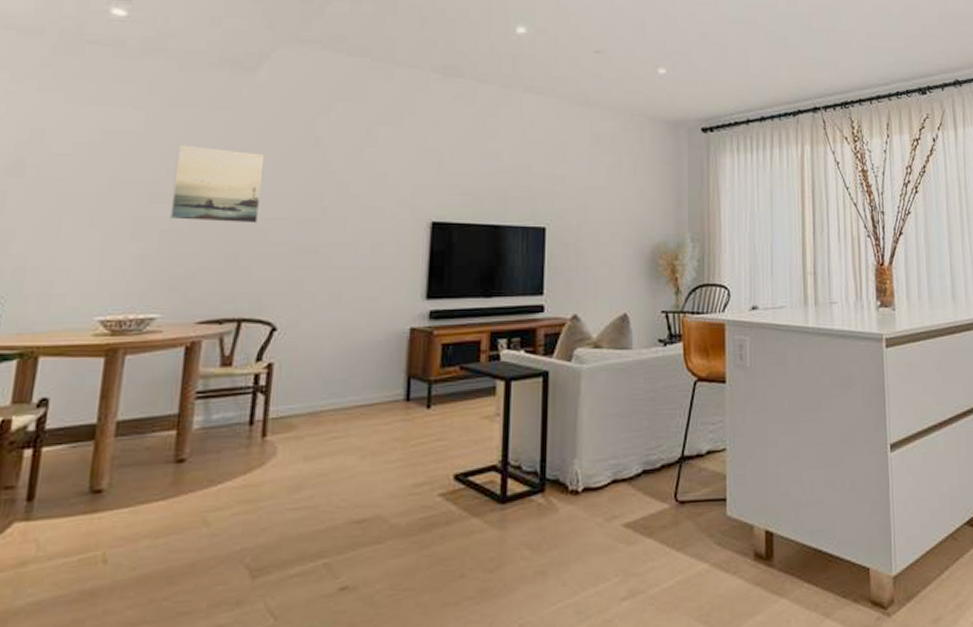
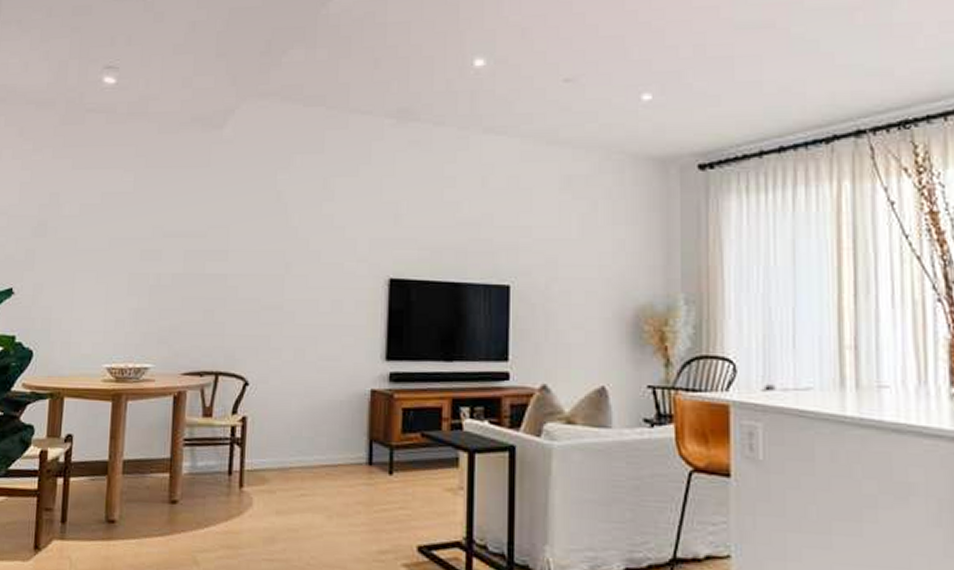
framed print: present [170,144,265,224] -> none [157,203,233,280]

